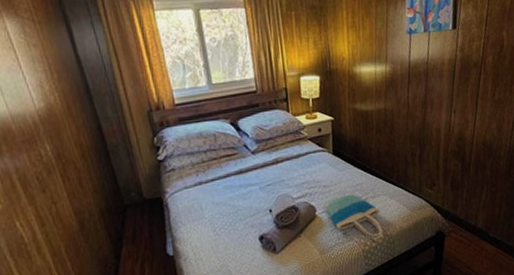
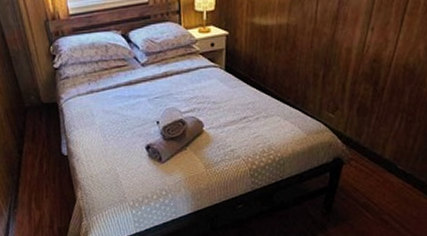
tote bag: present [324,193,383,240] -> none [213,112,273,159]

